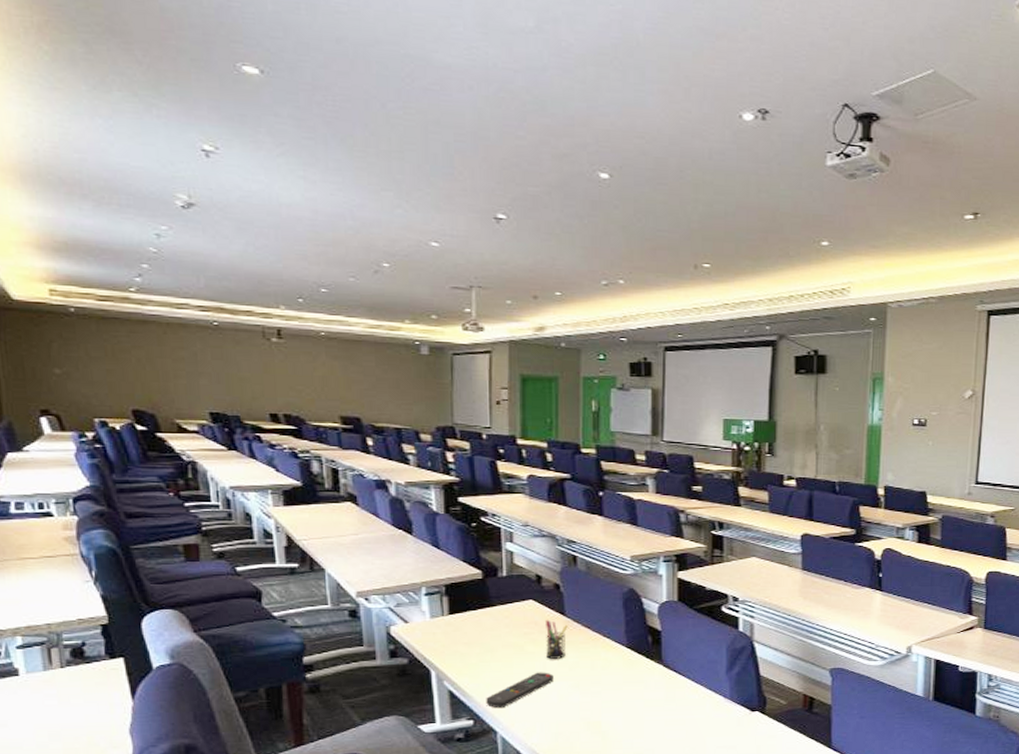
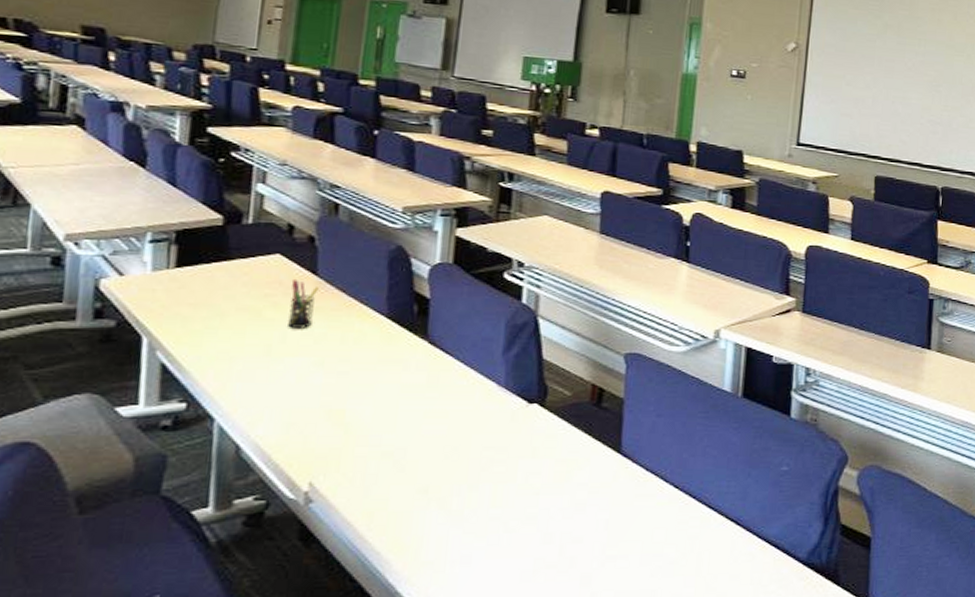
remote control: present [486,672,554,709] -> none [205,344,294,389]

